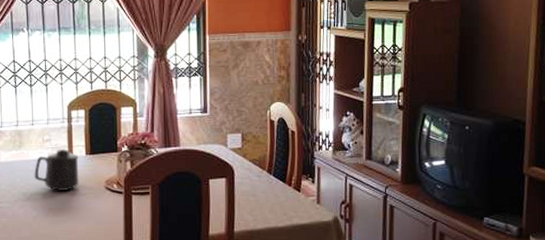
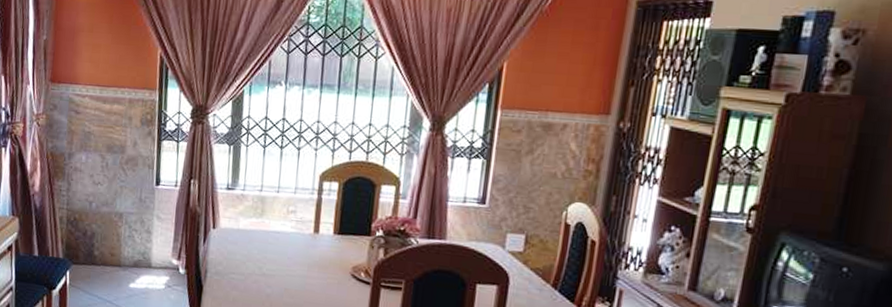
mug: present [34,148,79,191] -> none [273,223,325,272]

